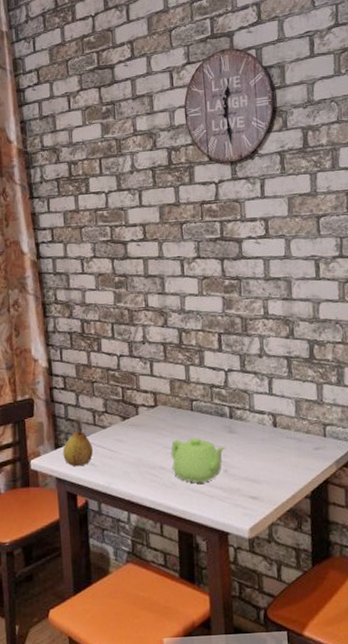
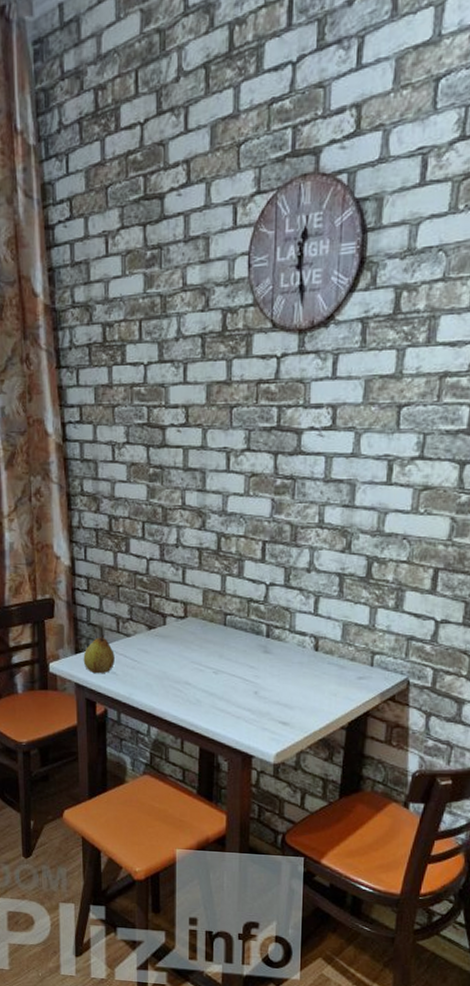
teapot: present [170,437,226,484] -> none [198,654,259,703]

